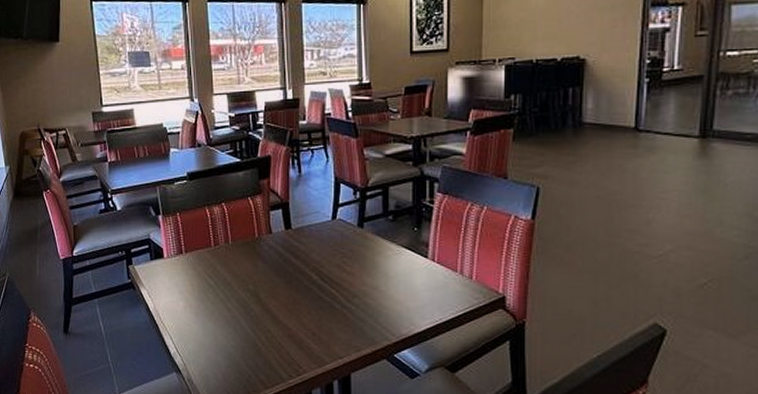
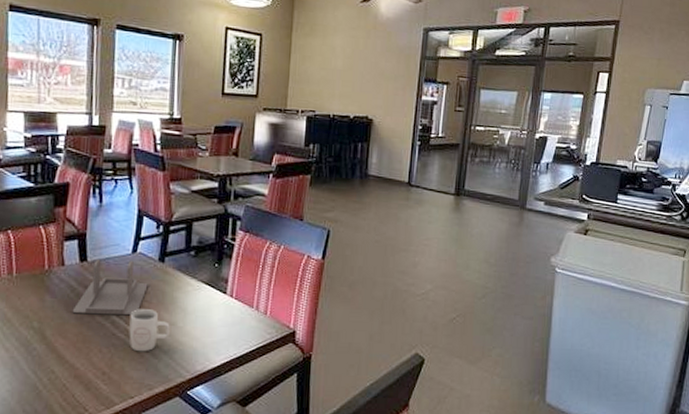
napkin holder: none [282,227,349,280] -> present [72,260,148,316]
mug: none [334,273,373,315] -> present [129,309,170,352]

